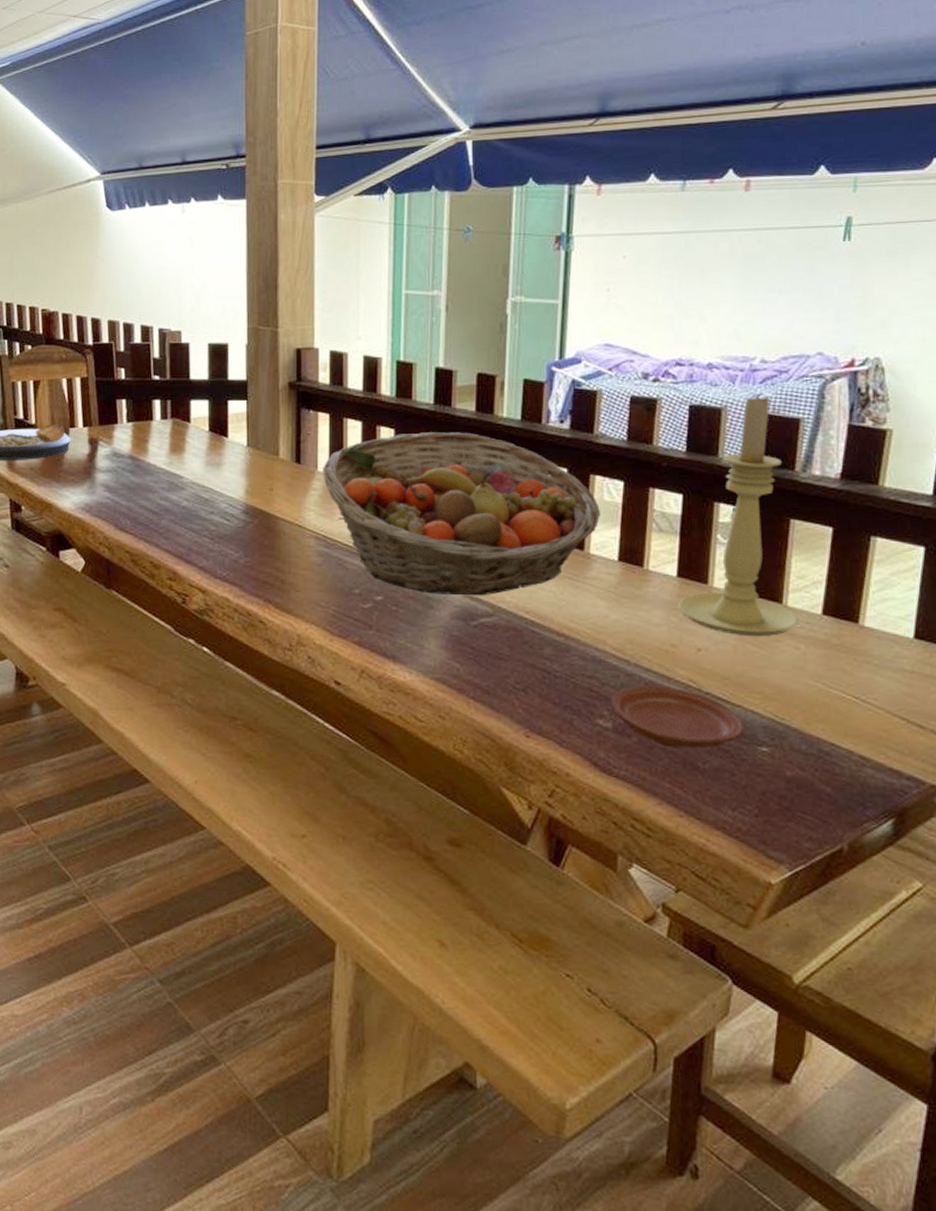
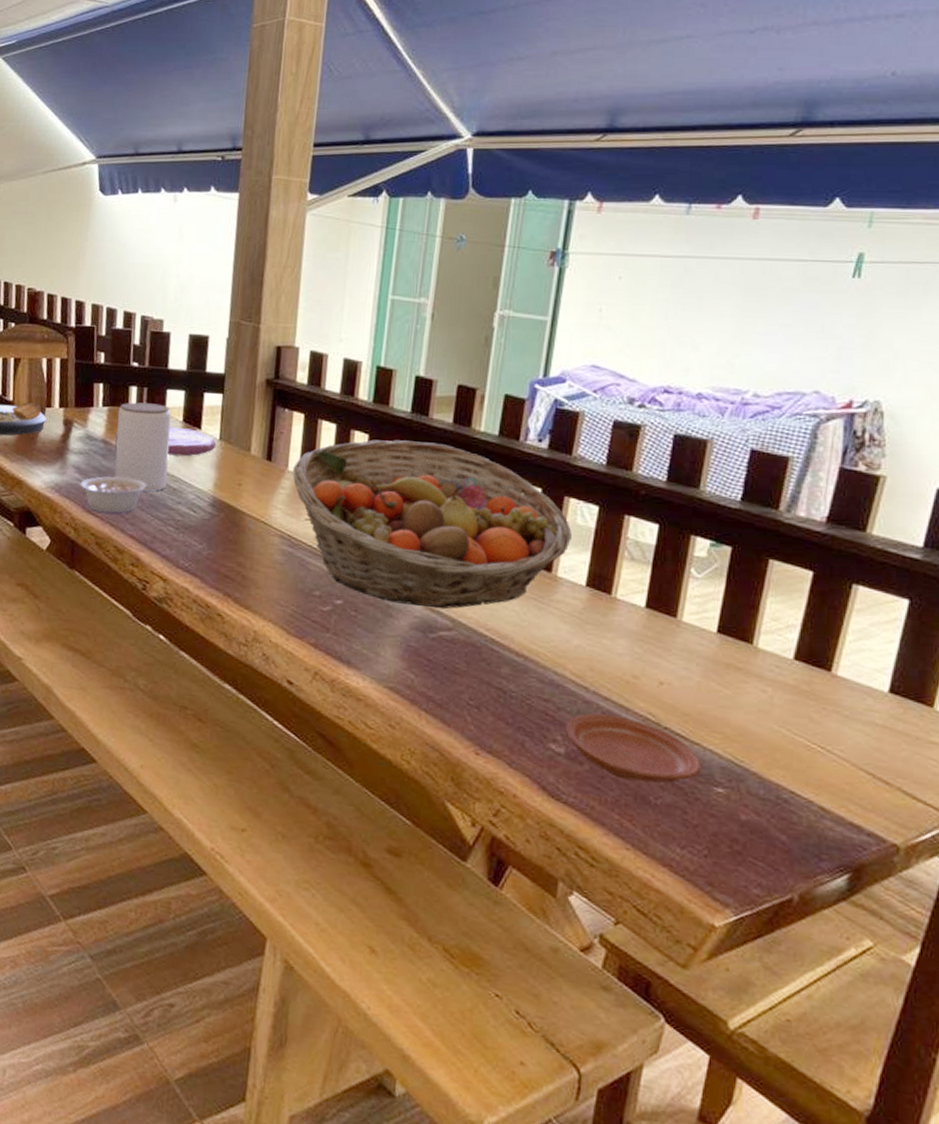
legume: none [110,491,191,528] -> present [80,476,160,513]
plate: none [142,437,244,466] -> present [115,426,217,456]
jar: none [143,415,198,505] -> present [115,402,172,492]
candle holder: present [677,392,800,636] -> none [643,427,770,676]

